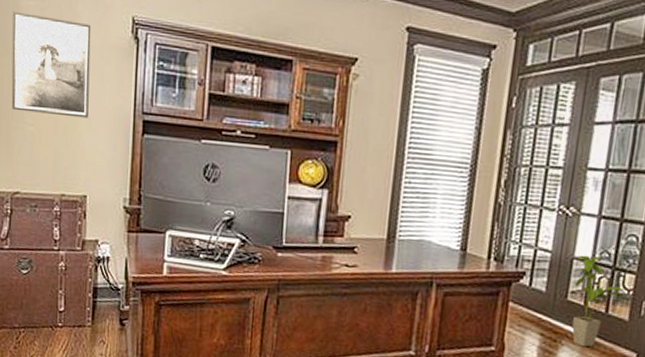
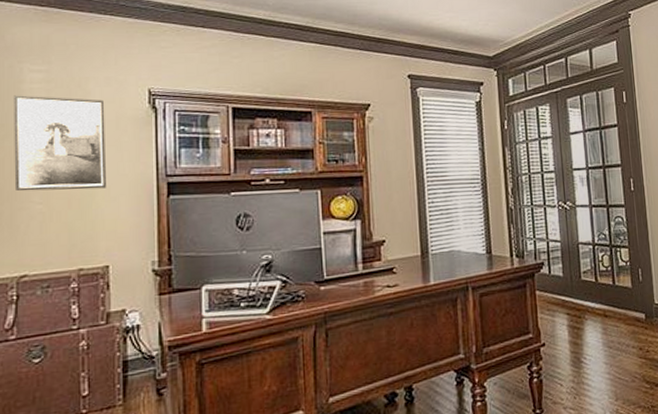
house plant: present [572,255,626,347] -> none [581,238,624,318]

